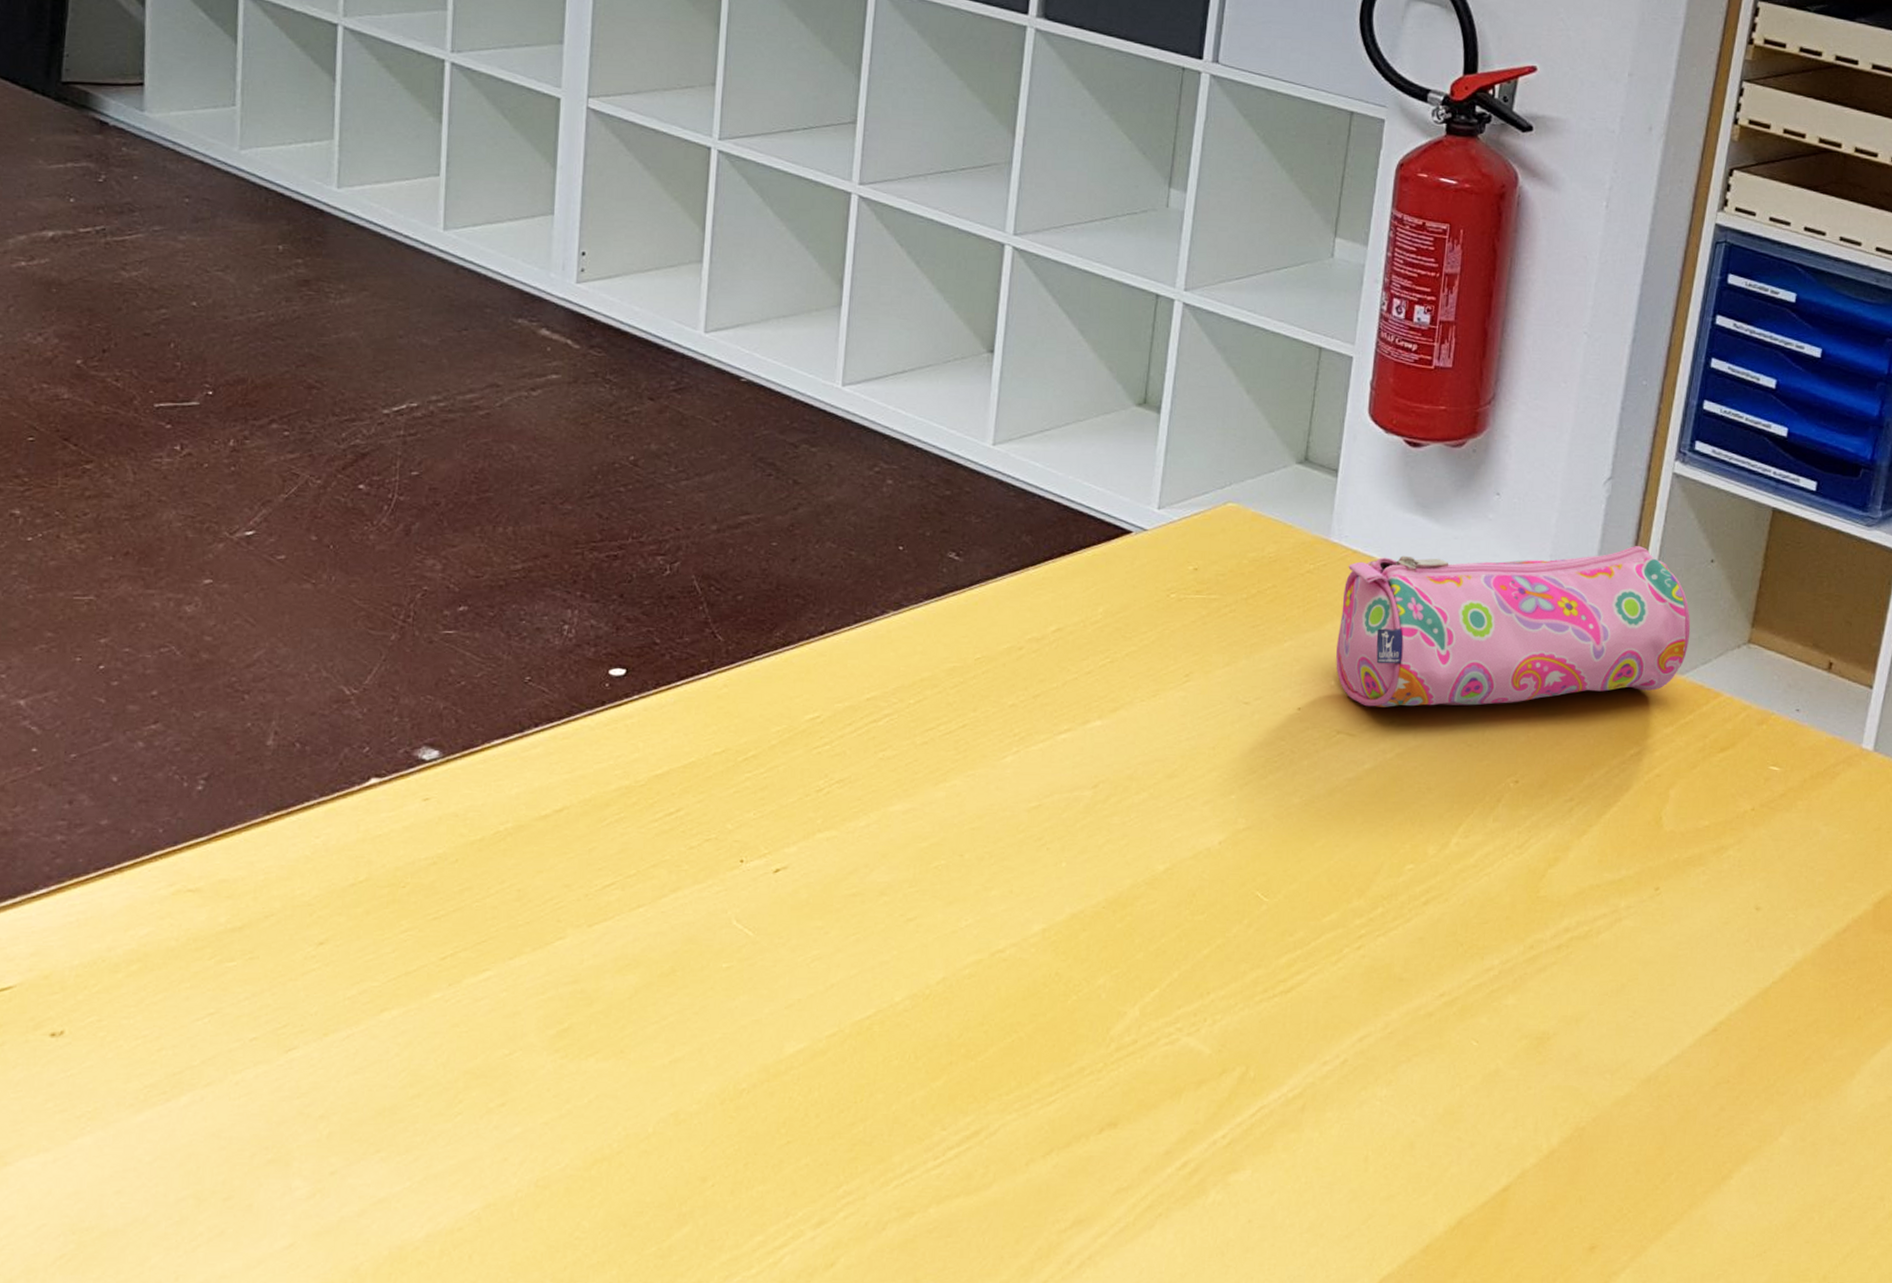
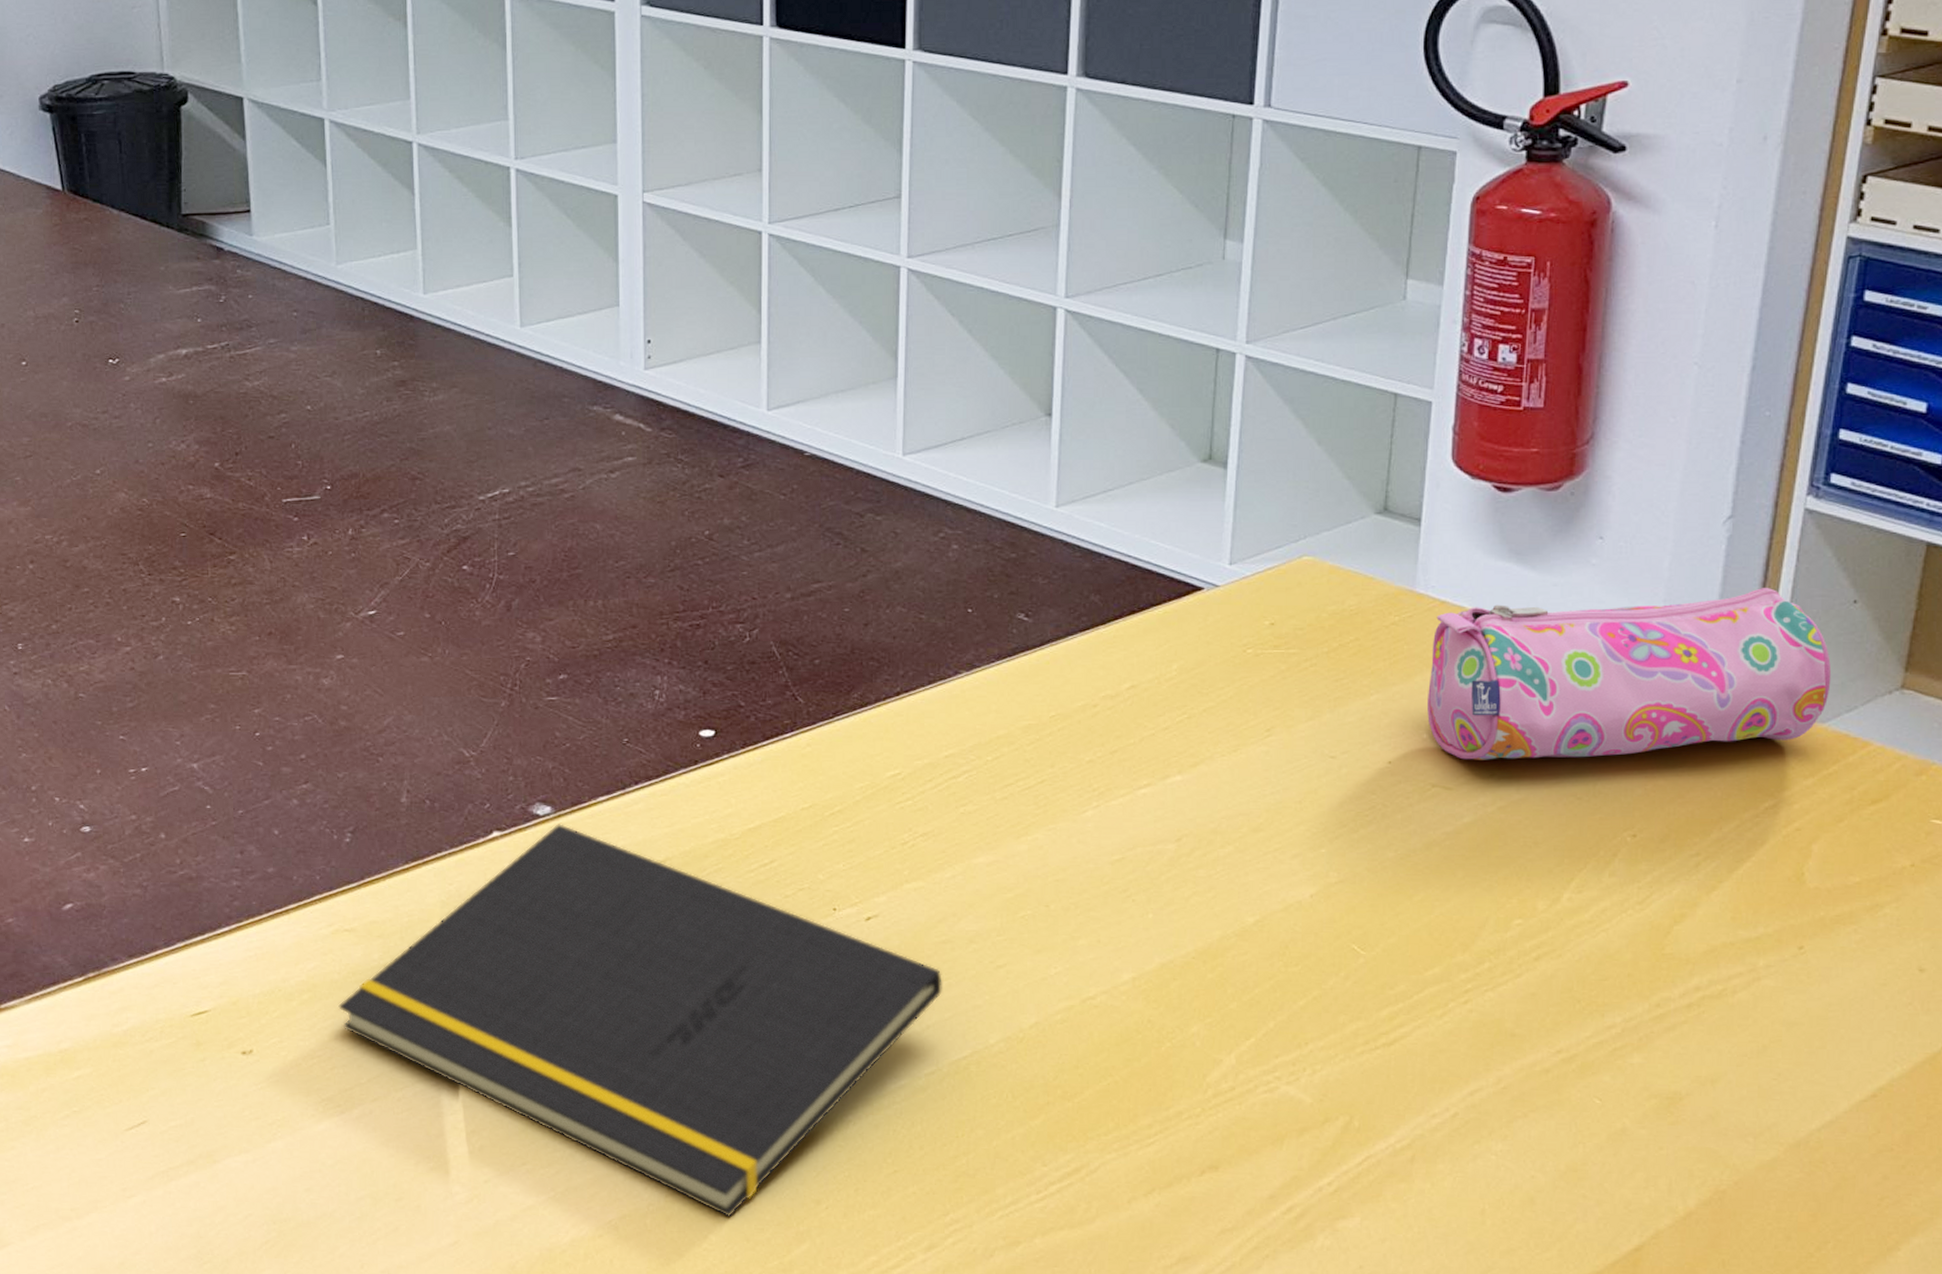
notepad: none [173,769,850,1200] -> present [338,824,942,1217]

